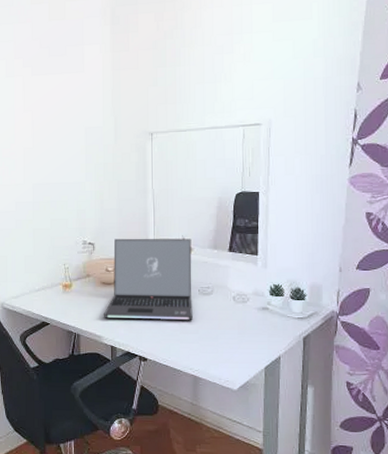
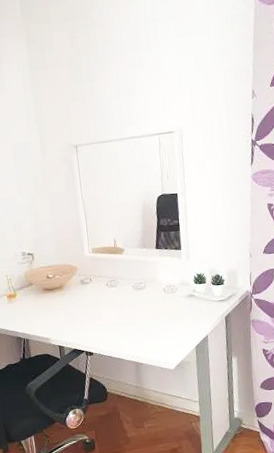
laptop: present [104,238,193,320] -> none [49,240,130,321]

